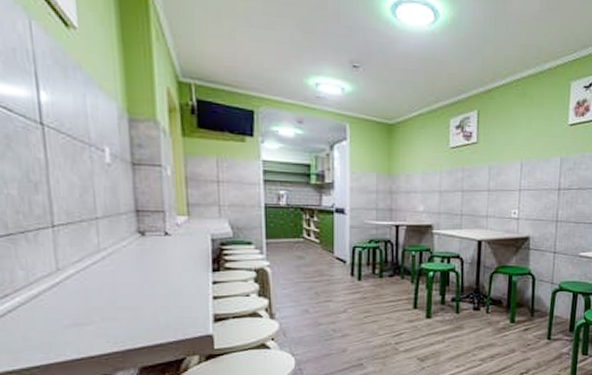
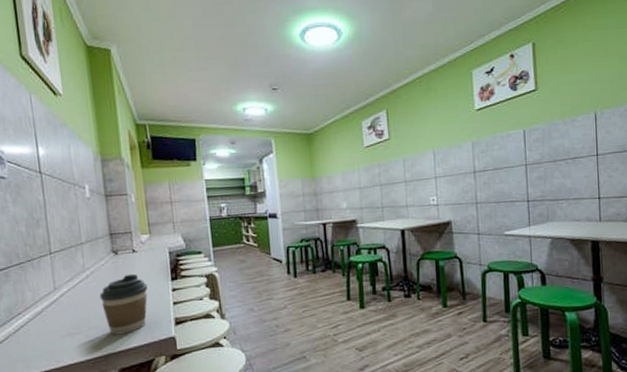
coffee cup: none [118,260,182,329] -> present [99,273,148,335]

